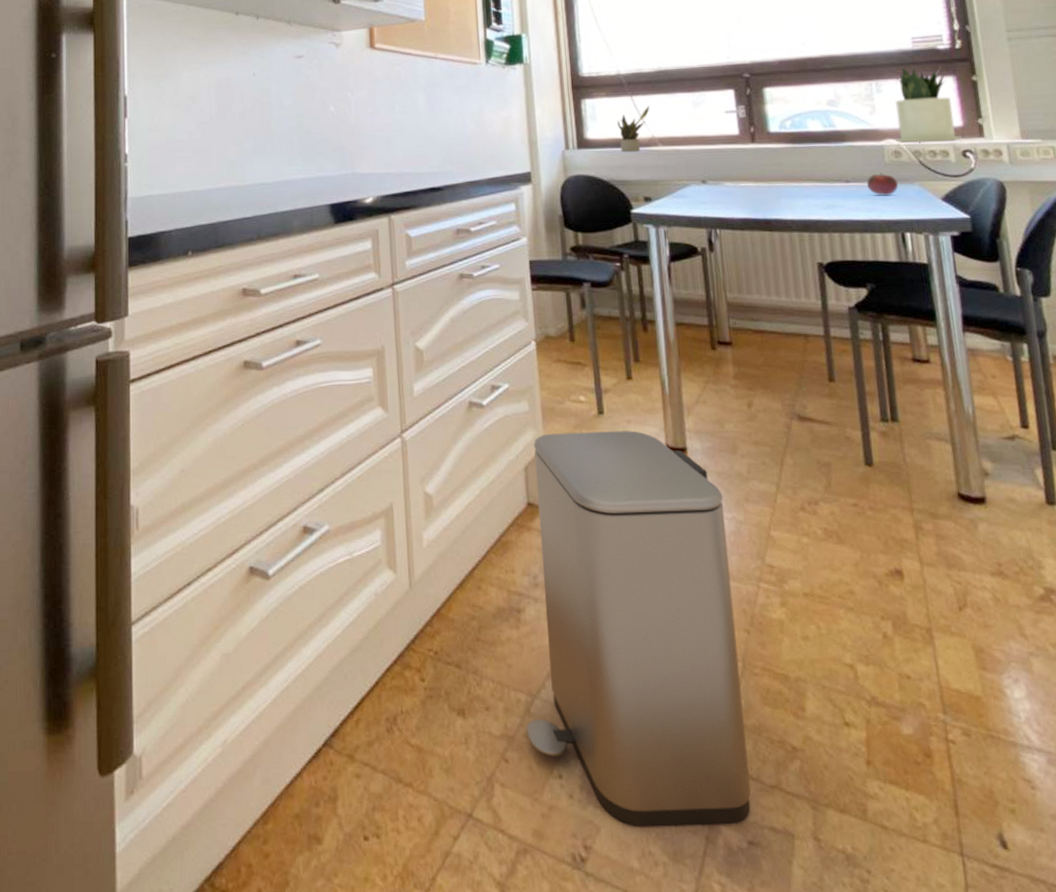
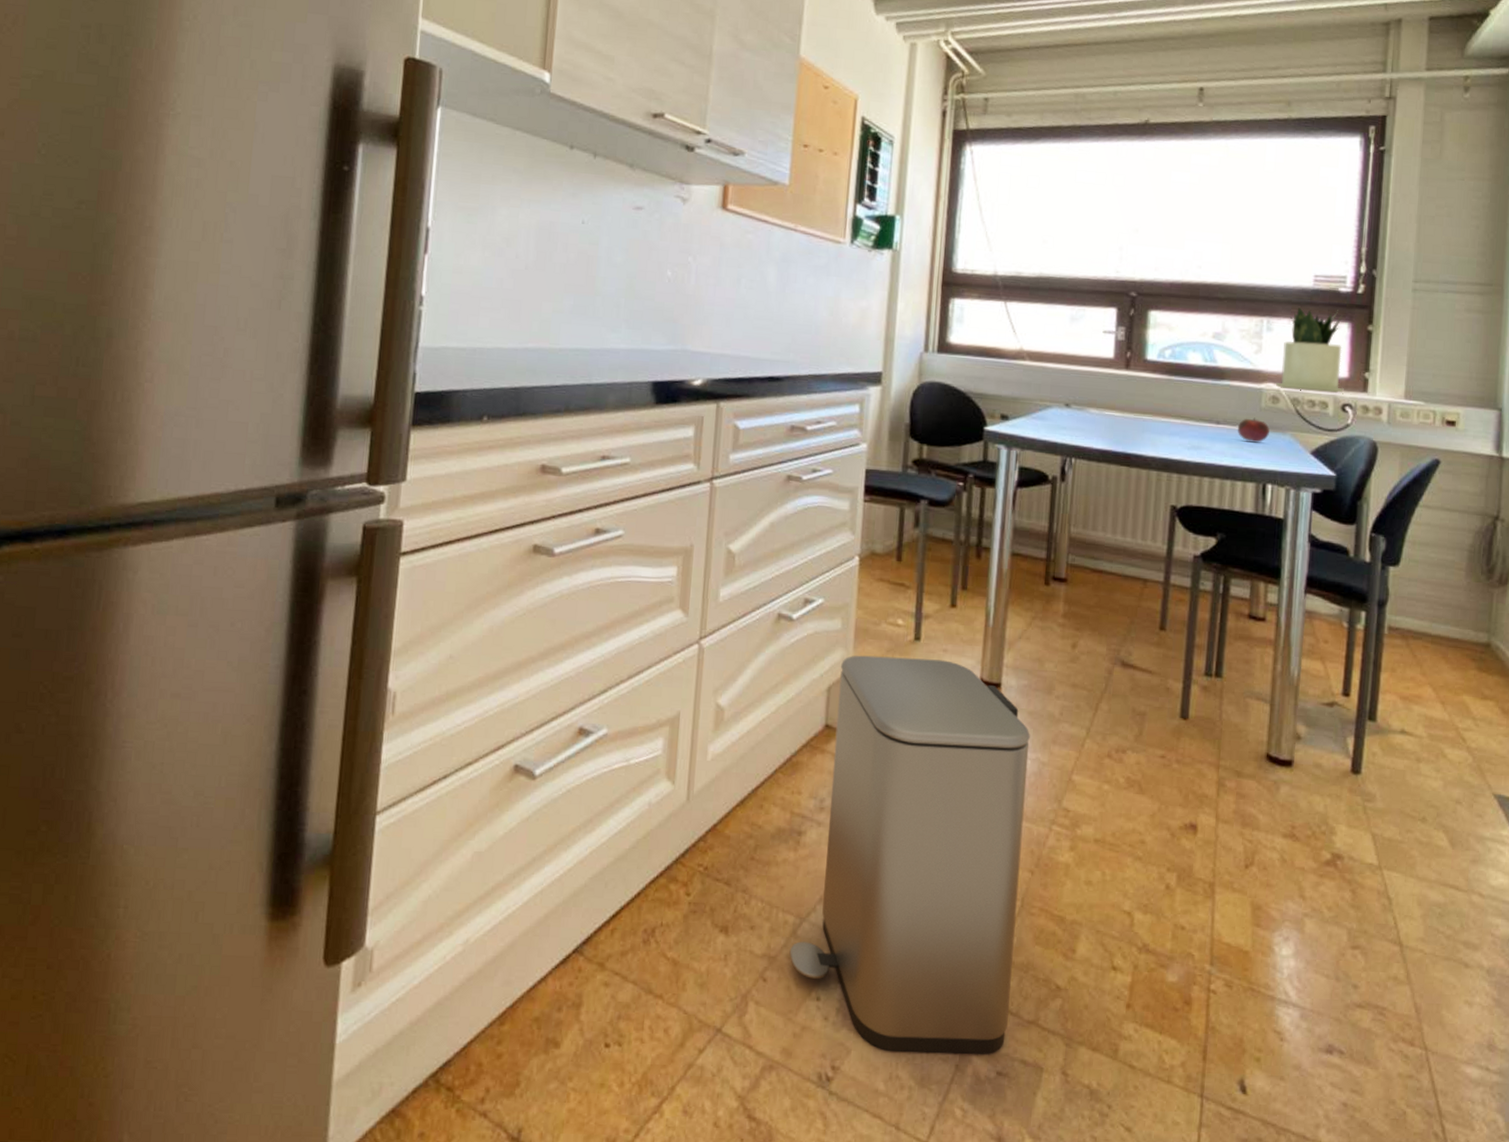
potted plant: present [617,106,650,153] -> none [984,314,1024,365]

